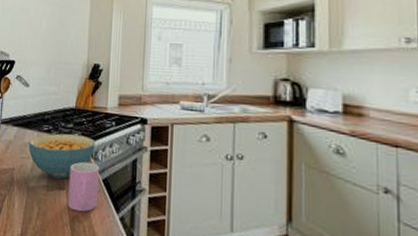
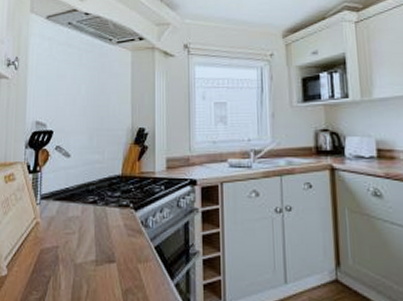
cereal bowl: present [28,133,95,179] -> none [73,203,145,251]
cup: present [67,161,99,212] -> none [119,230,150,284]

